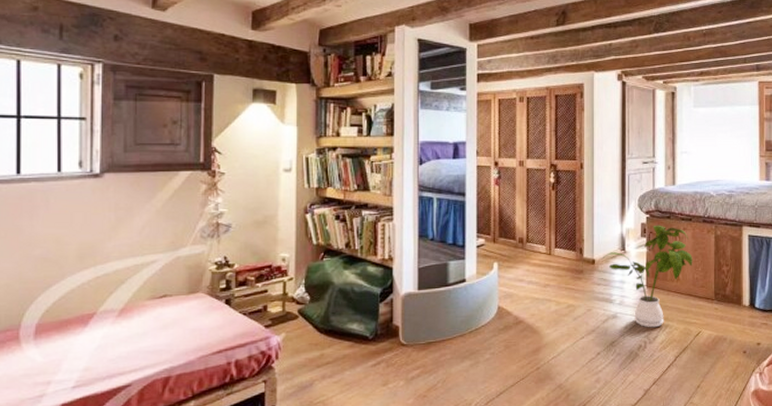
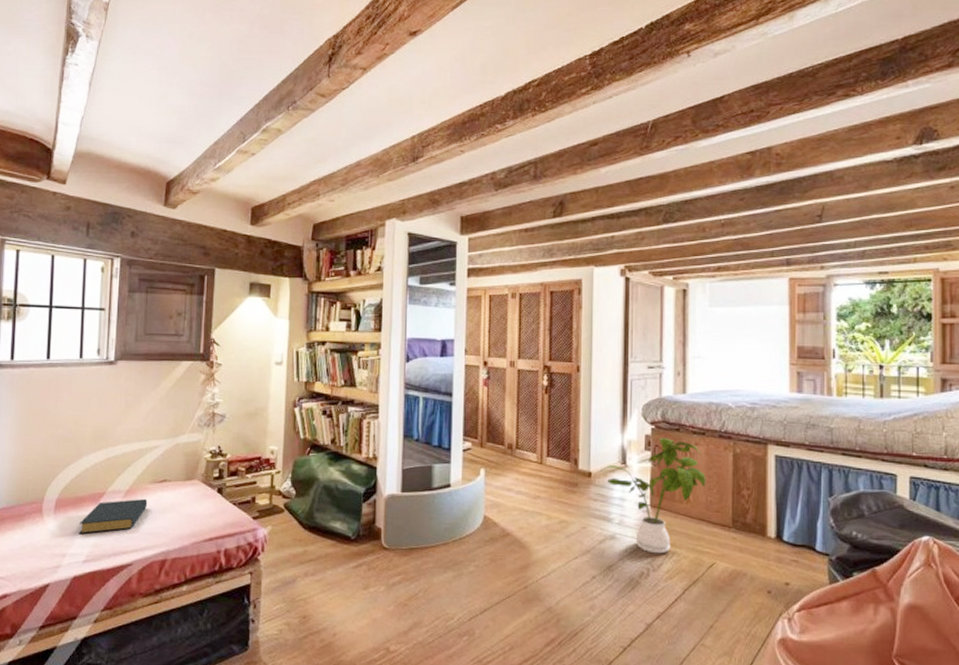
hardback book: none [66,316,146,360] -> present [79,498,148,535]

